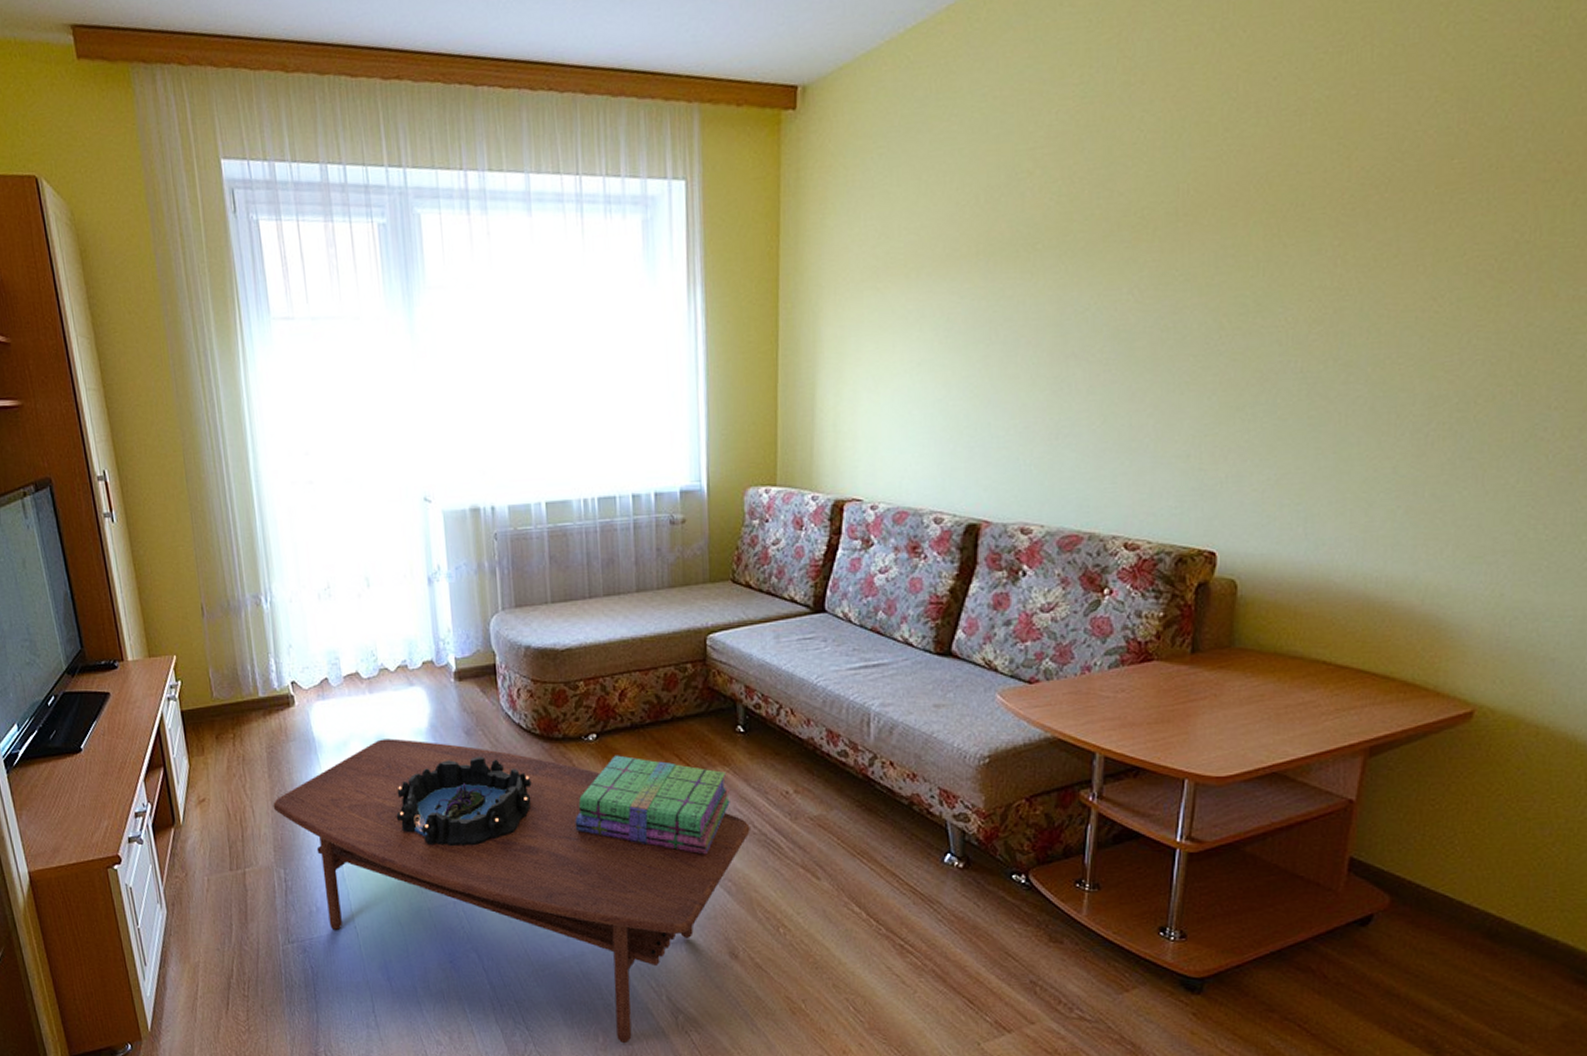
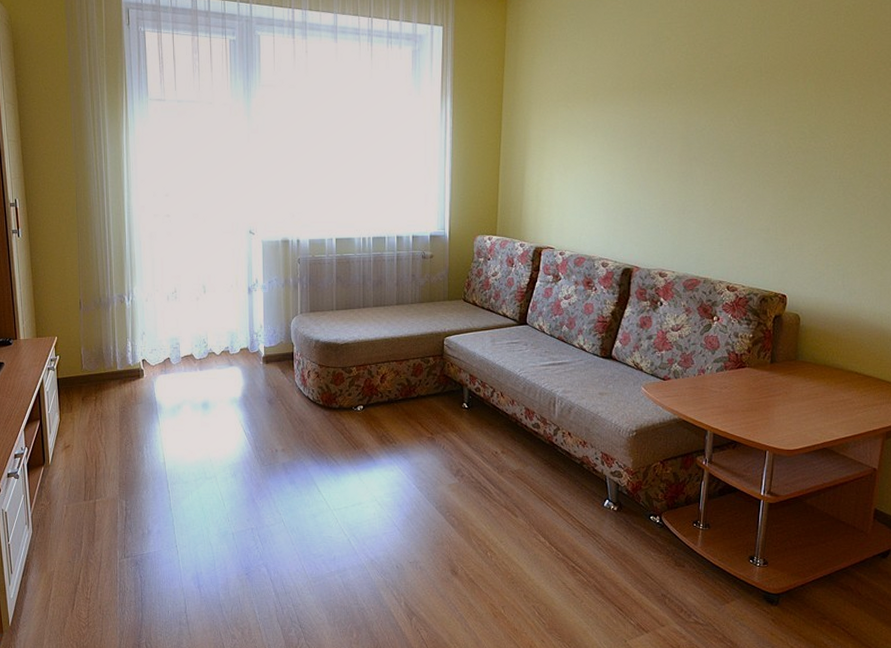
coffee table: present [273,738,750,1044] -> none [121,404,469,639]
decorative bowl: present [396,756,532,847] -> none [213,419,314,486]
stack of books: present [575,755,731,855] -> none [344,422,457,497]

